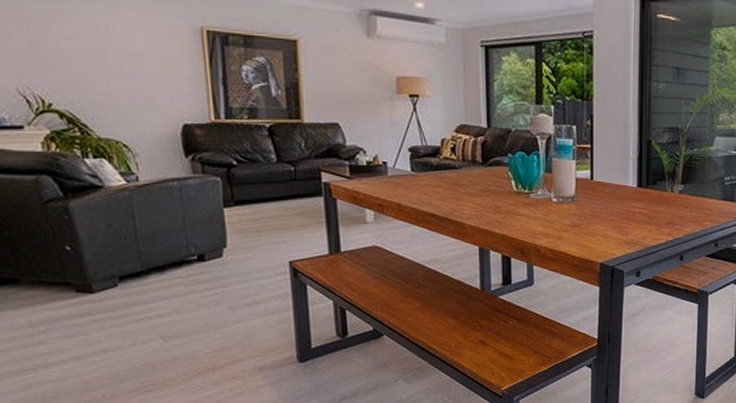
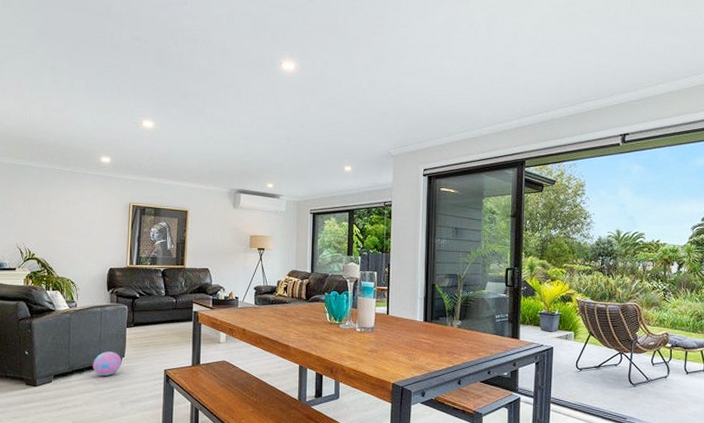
decorative ball: none [178,241,224,273] -> present [93,351,122,376]

